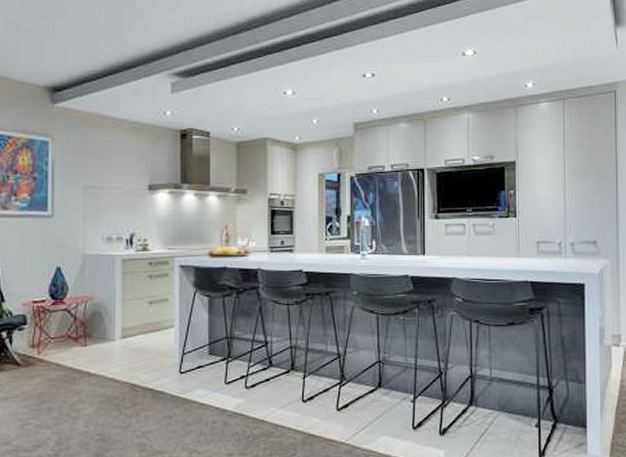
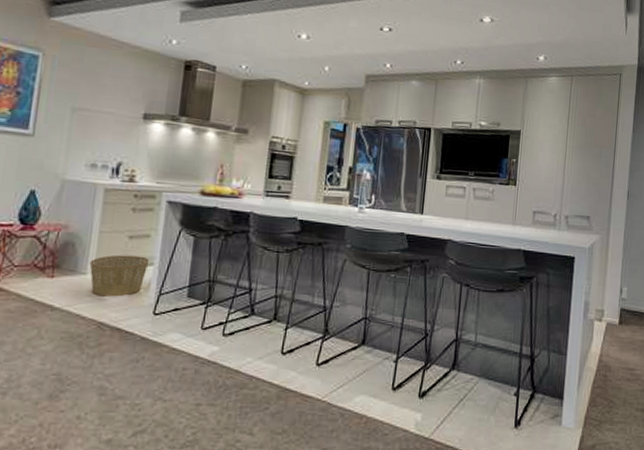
basket: none [116,319,170,360] -> present [89,254,150,297]

